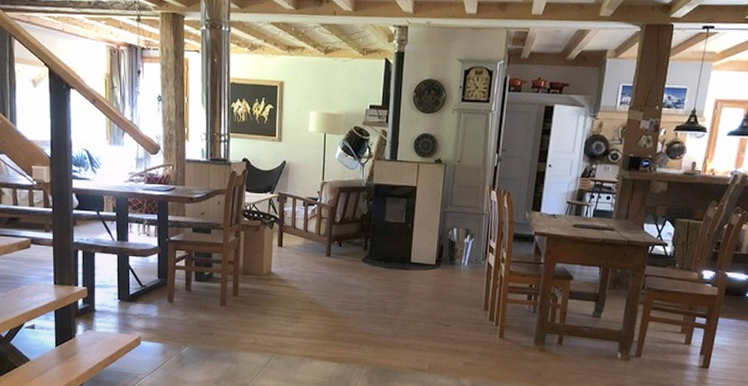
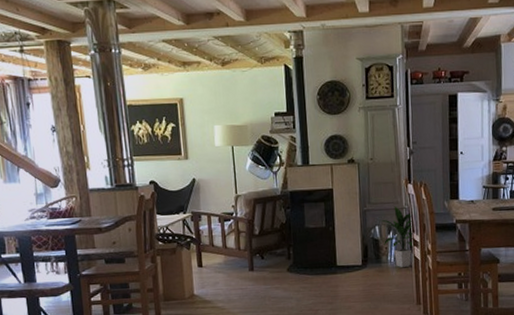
indoor plant: none [459,210,492,272] -> present [380,206,415,267]

